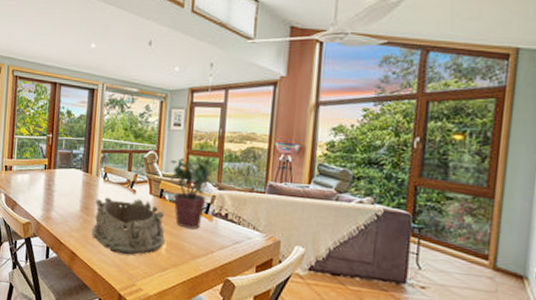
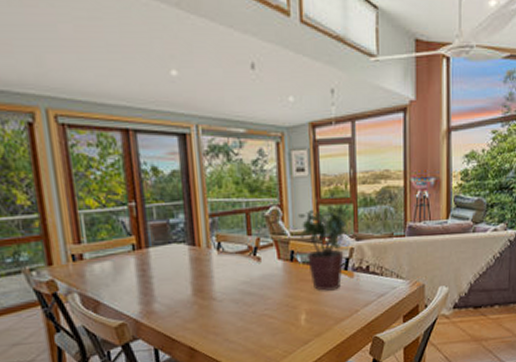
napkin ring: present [91,197,165,255] -> none [211,267,303,337]

